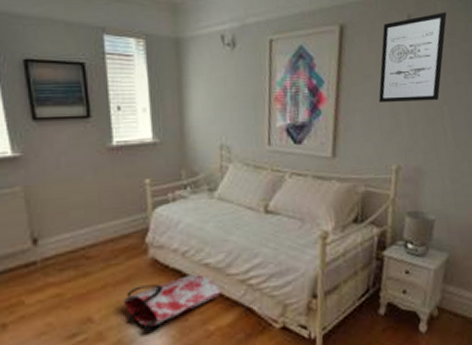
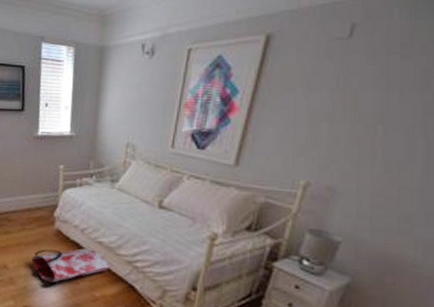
wall art: present [378,12,447,102] -> none [298,20,406,118]

